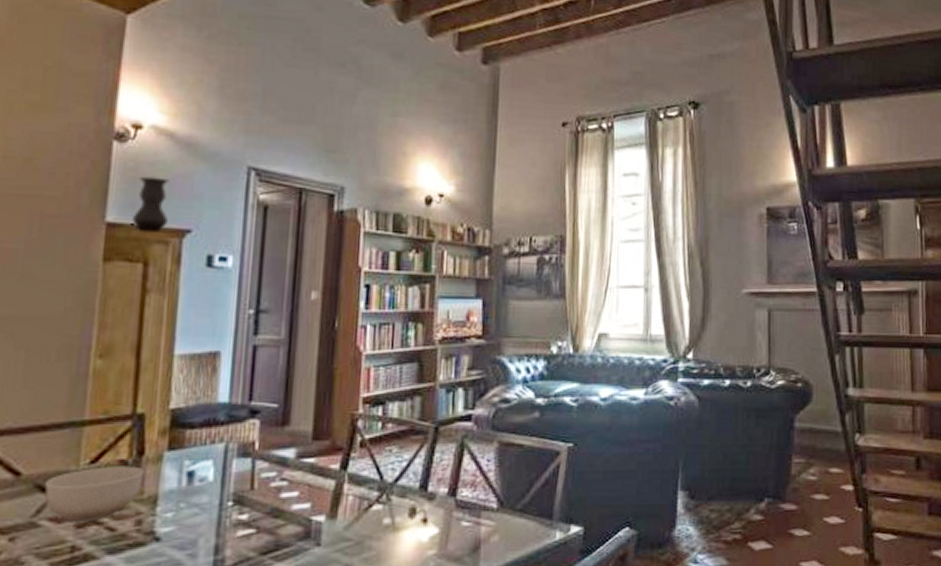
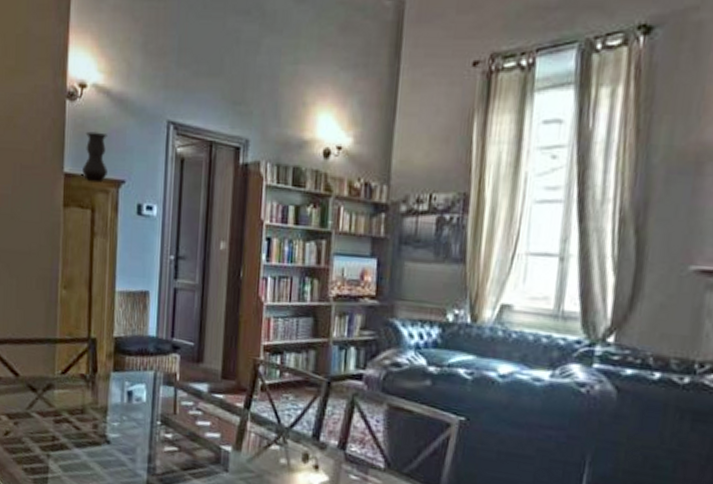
bowl: present [45,466,145,523] -> none [34,377,98,420]

